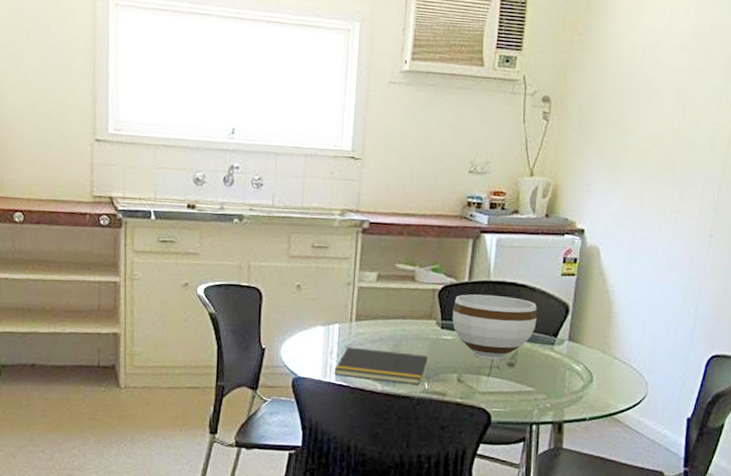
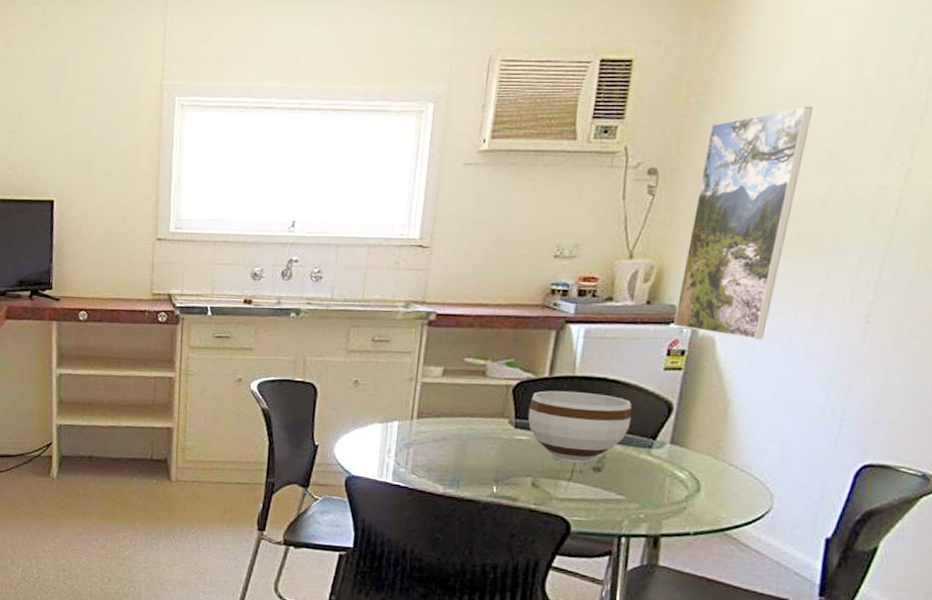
notepad: present [335,347,428,385] -> none [392,445,498,488]
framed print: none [567,50,666,250] -> present [673,105,813,339]

